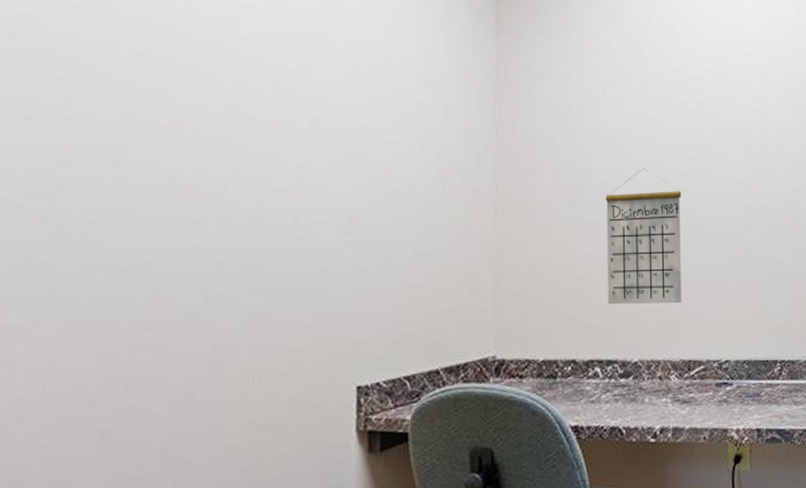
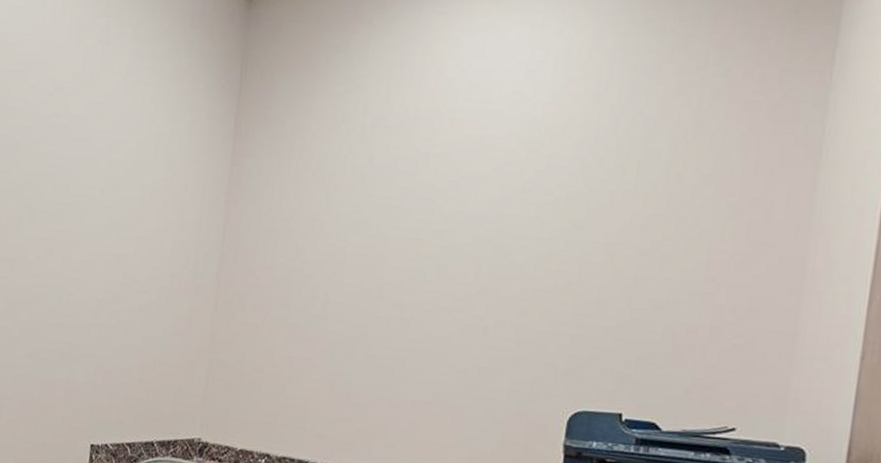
calendar: present [605,168,682,305] -> none [306,276,394,417]

